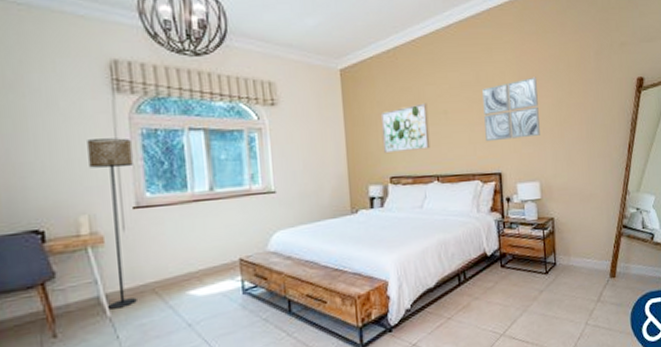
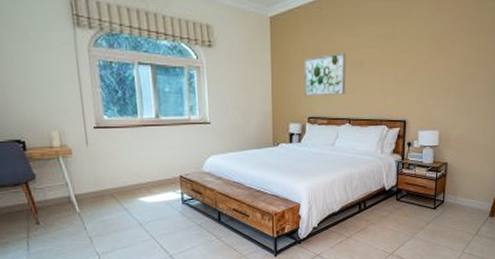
floor lamp: present [87,138,137,310] -> none [55,67,99,207]
wall art: present [482,77,540,142] -> none [395,34,449,92]

